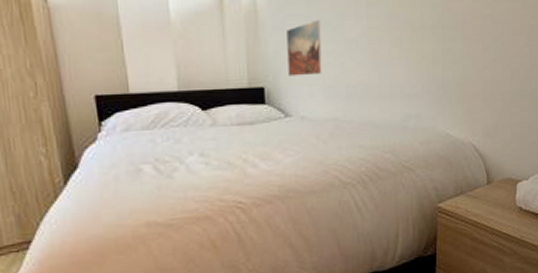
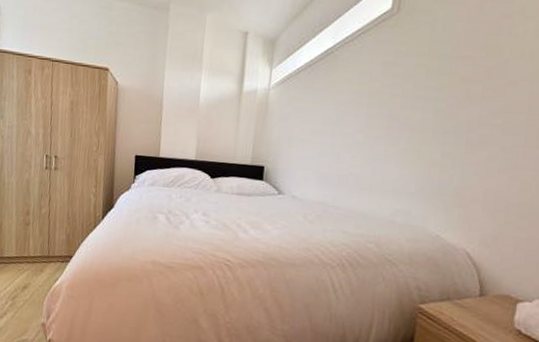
wall art: present [286,19,322,76] -> none [287,114,322,161]

